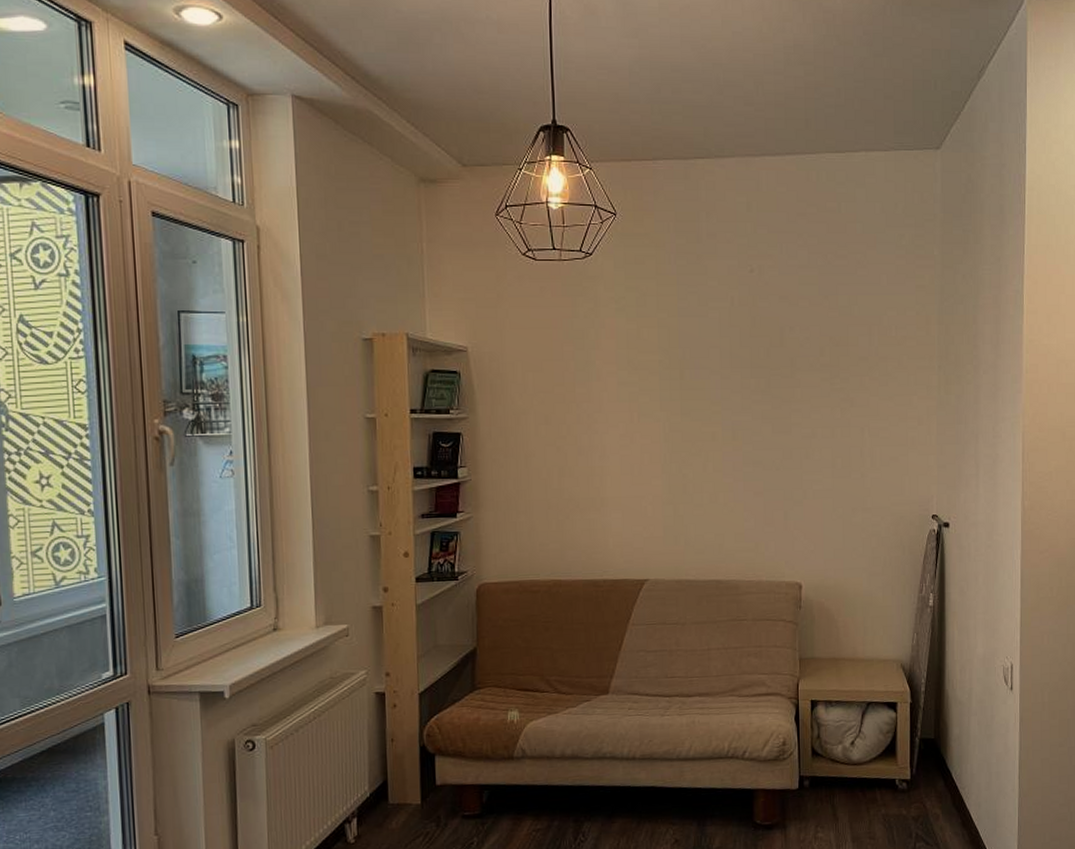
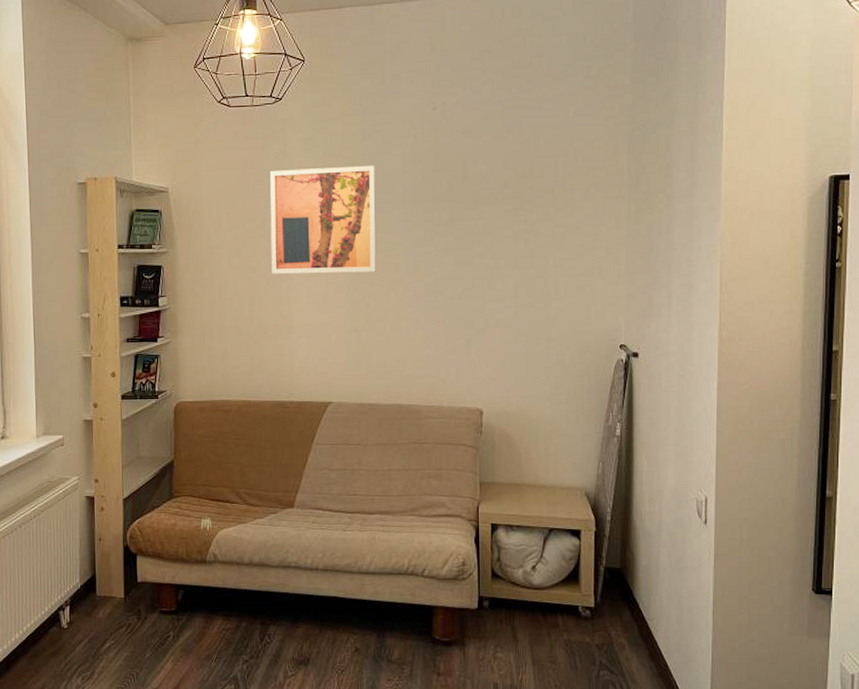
wall art: none [580,328,694,443] -> present [270,165,377,274]

